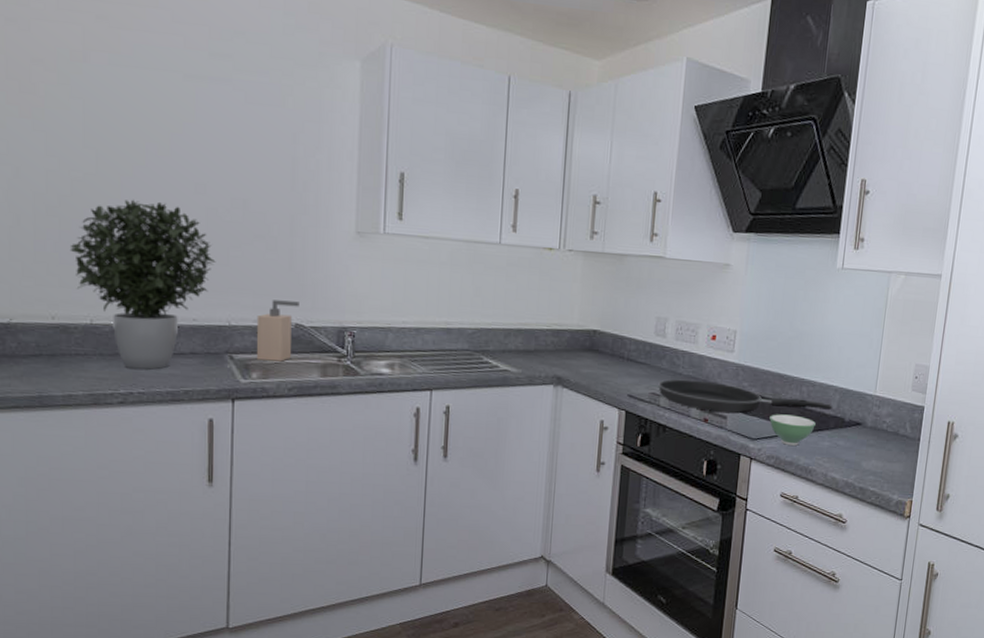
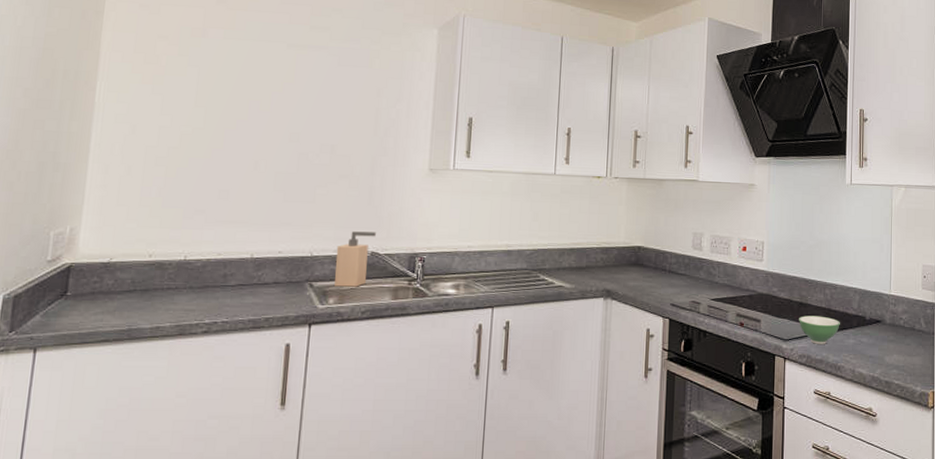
potted plant: present [69,199,216,370] -> none [172,148,303,301]
frying pan: present [658,379,833,413] -> none [697,287,854,316]

